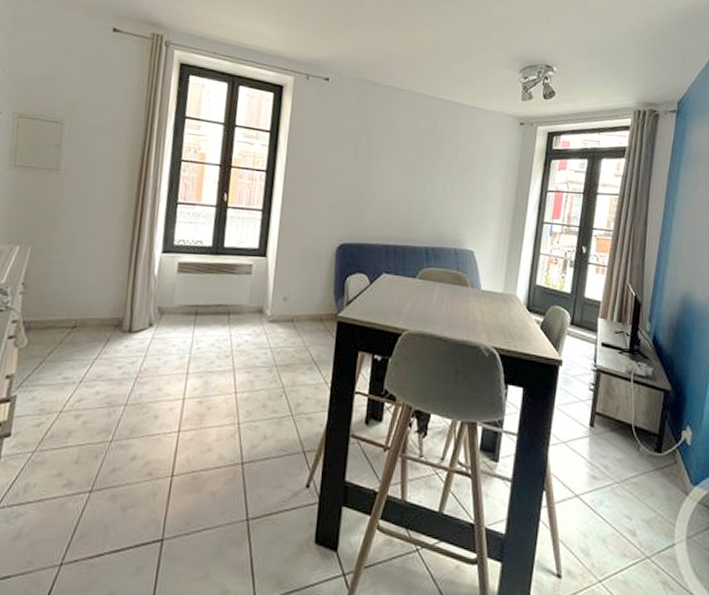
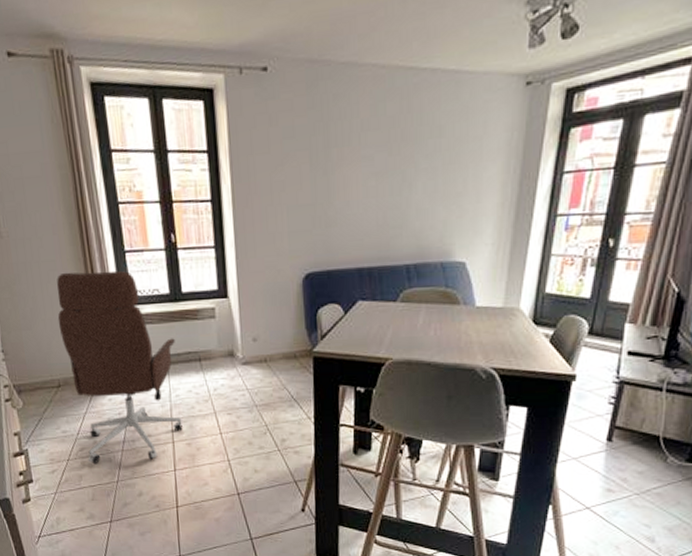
office chair: none [83,214,208,419] -> present [57,270,183,464]

